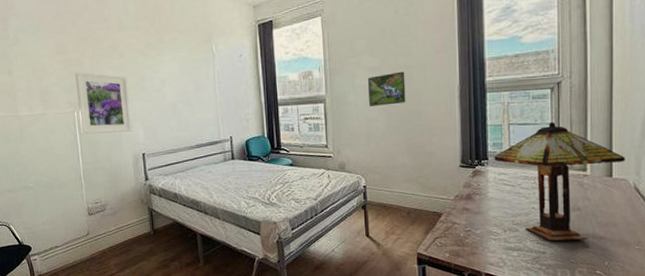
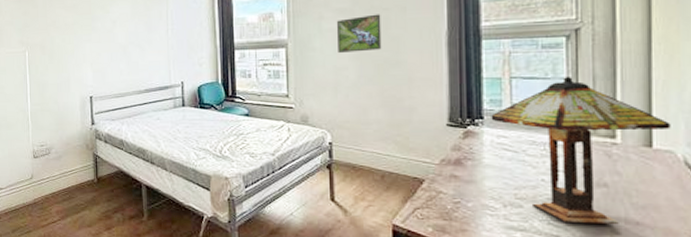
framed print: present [75,72,133,134] -> none [29,11,81,74]

